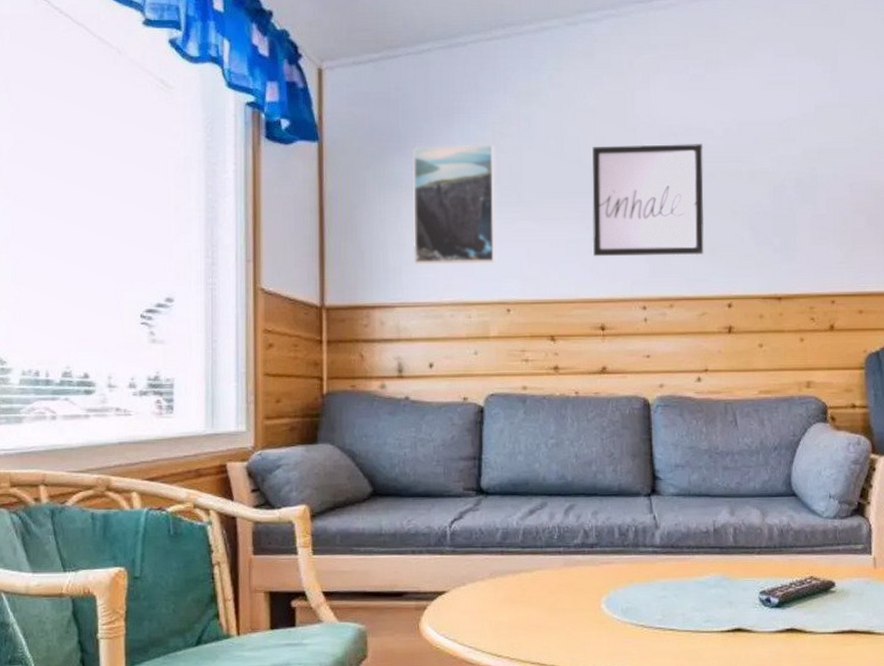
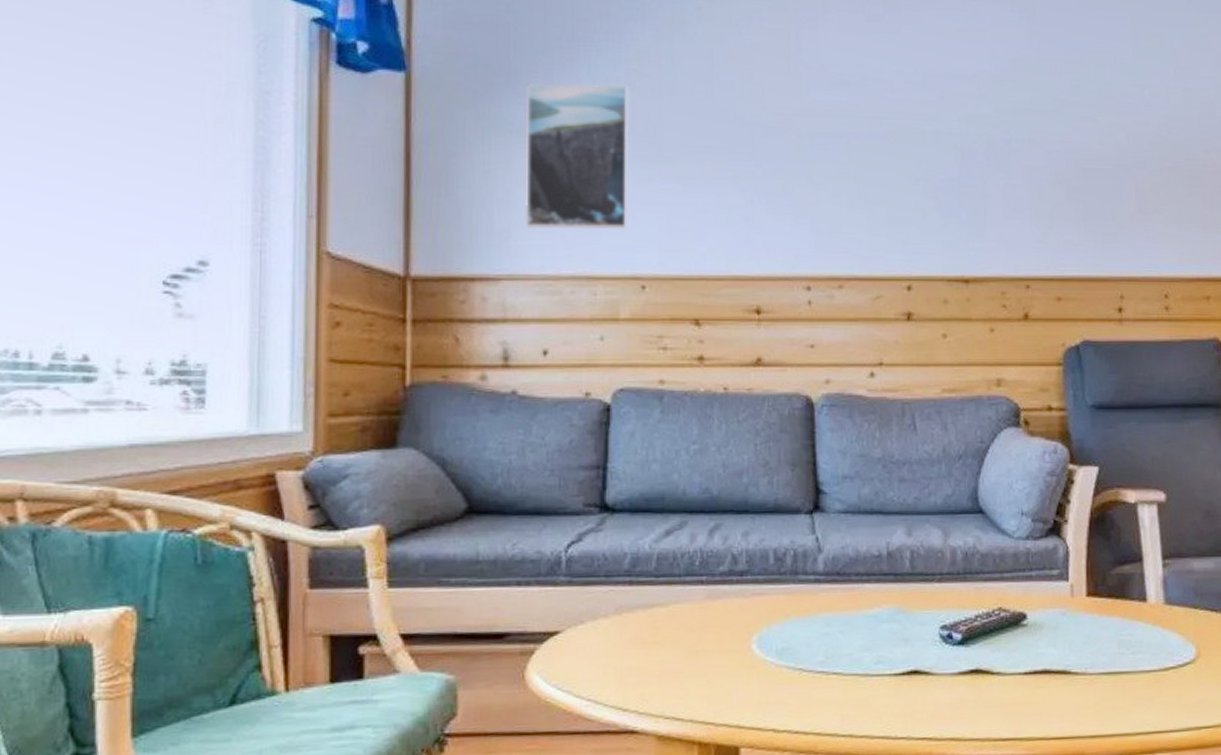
wall art: present [592,143,704,257] -> none [747,94,881,228]

